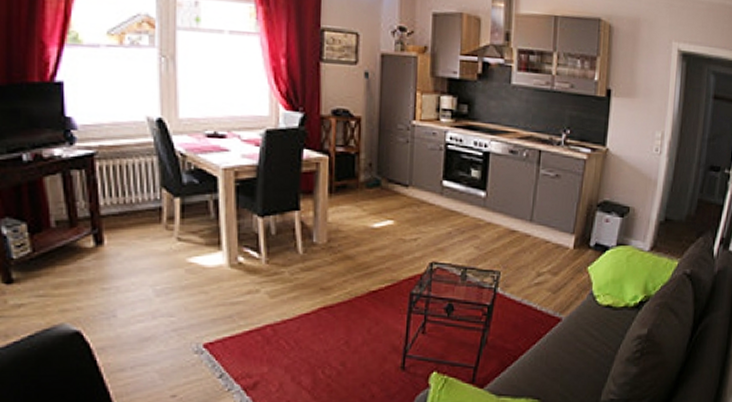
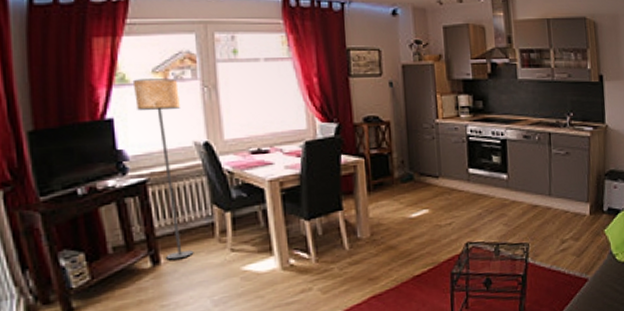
floor lamp: none [85,40,139,242] -> present [132,78,194,260]

